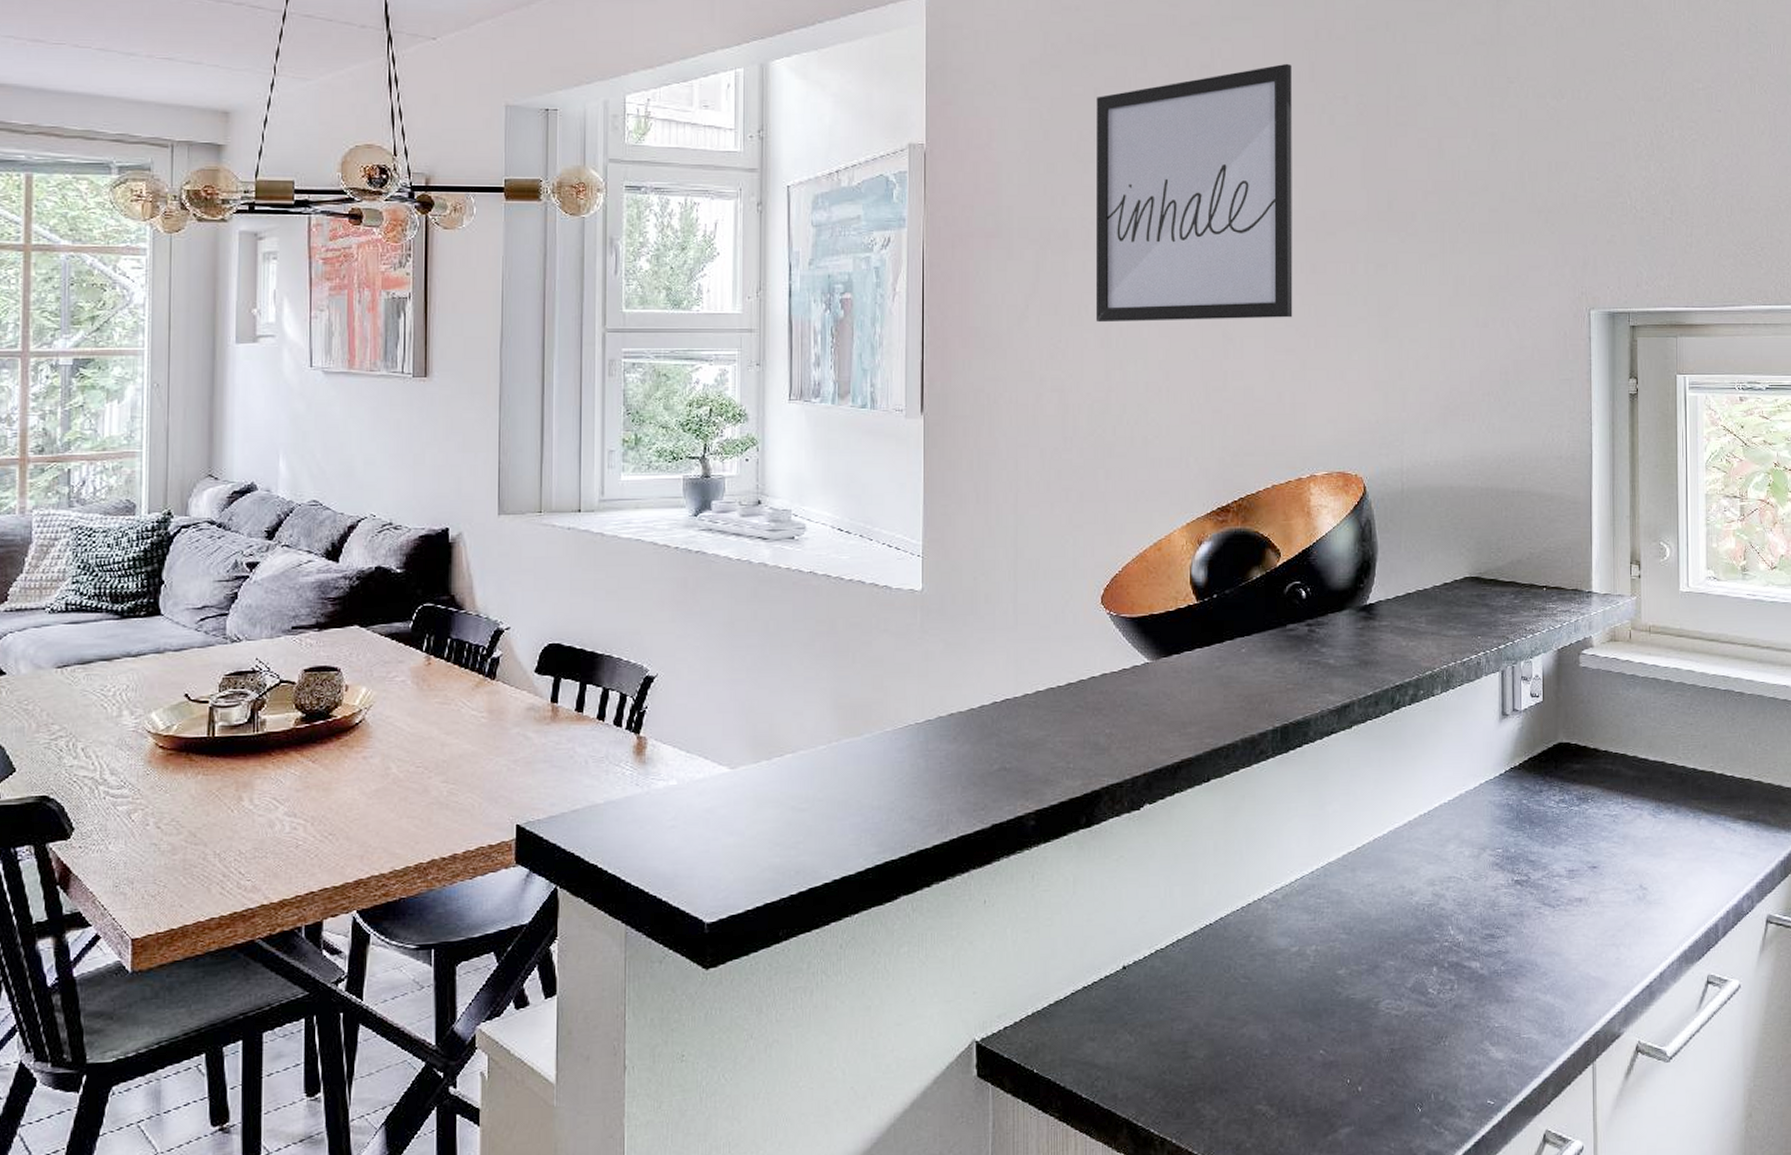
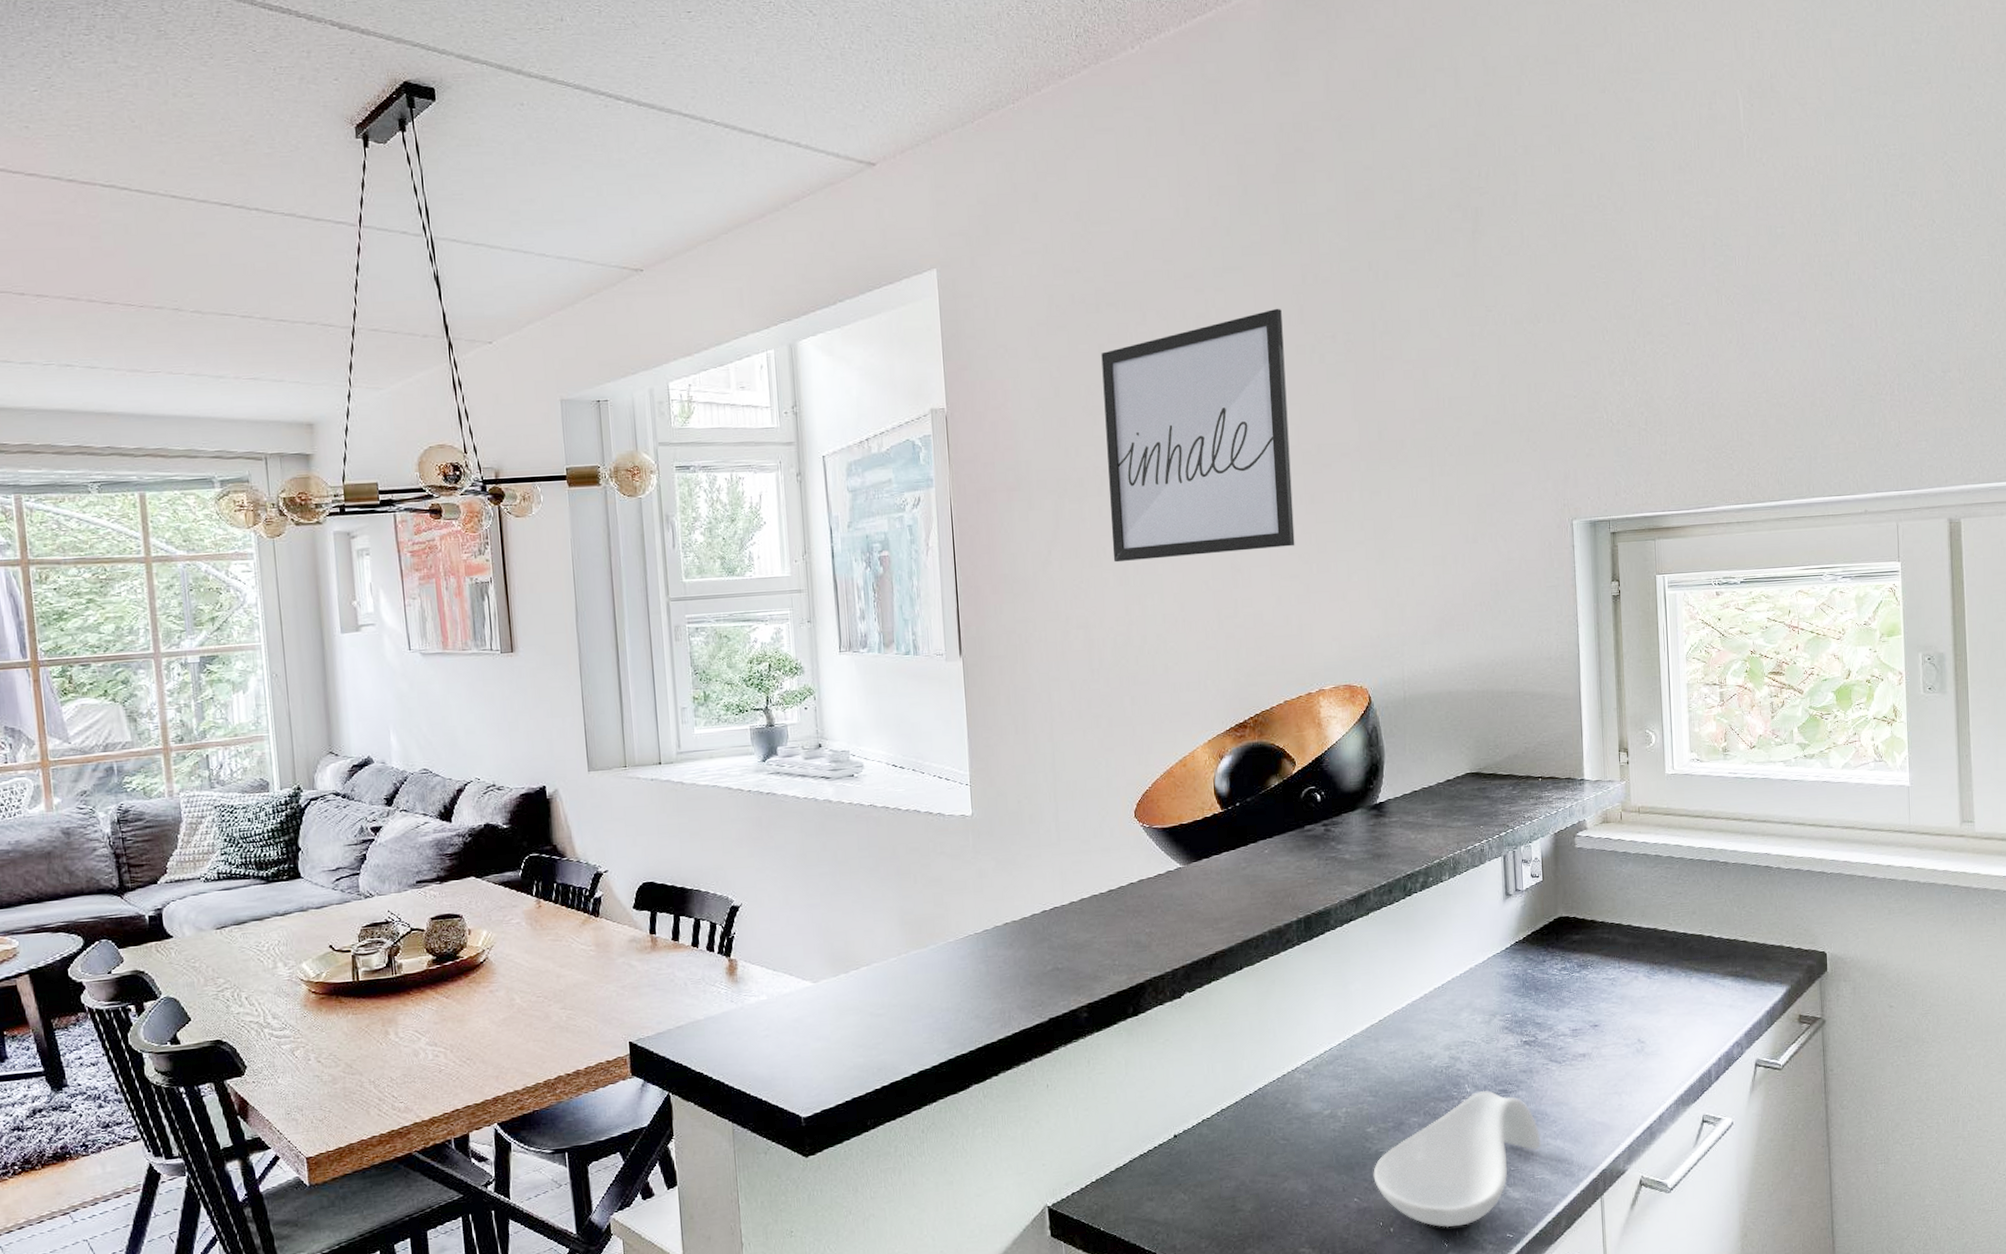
spoon rest: none [1342,933,1529,1090] -> present [1373,1090,1541,1228]

